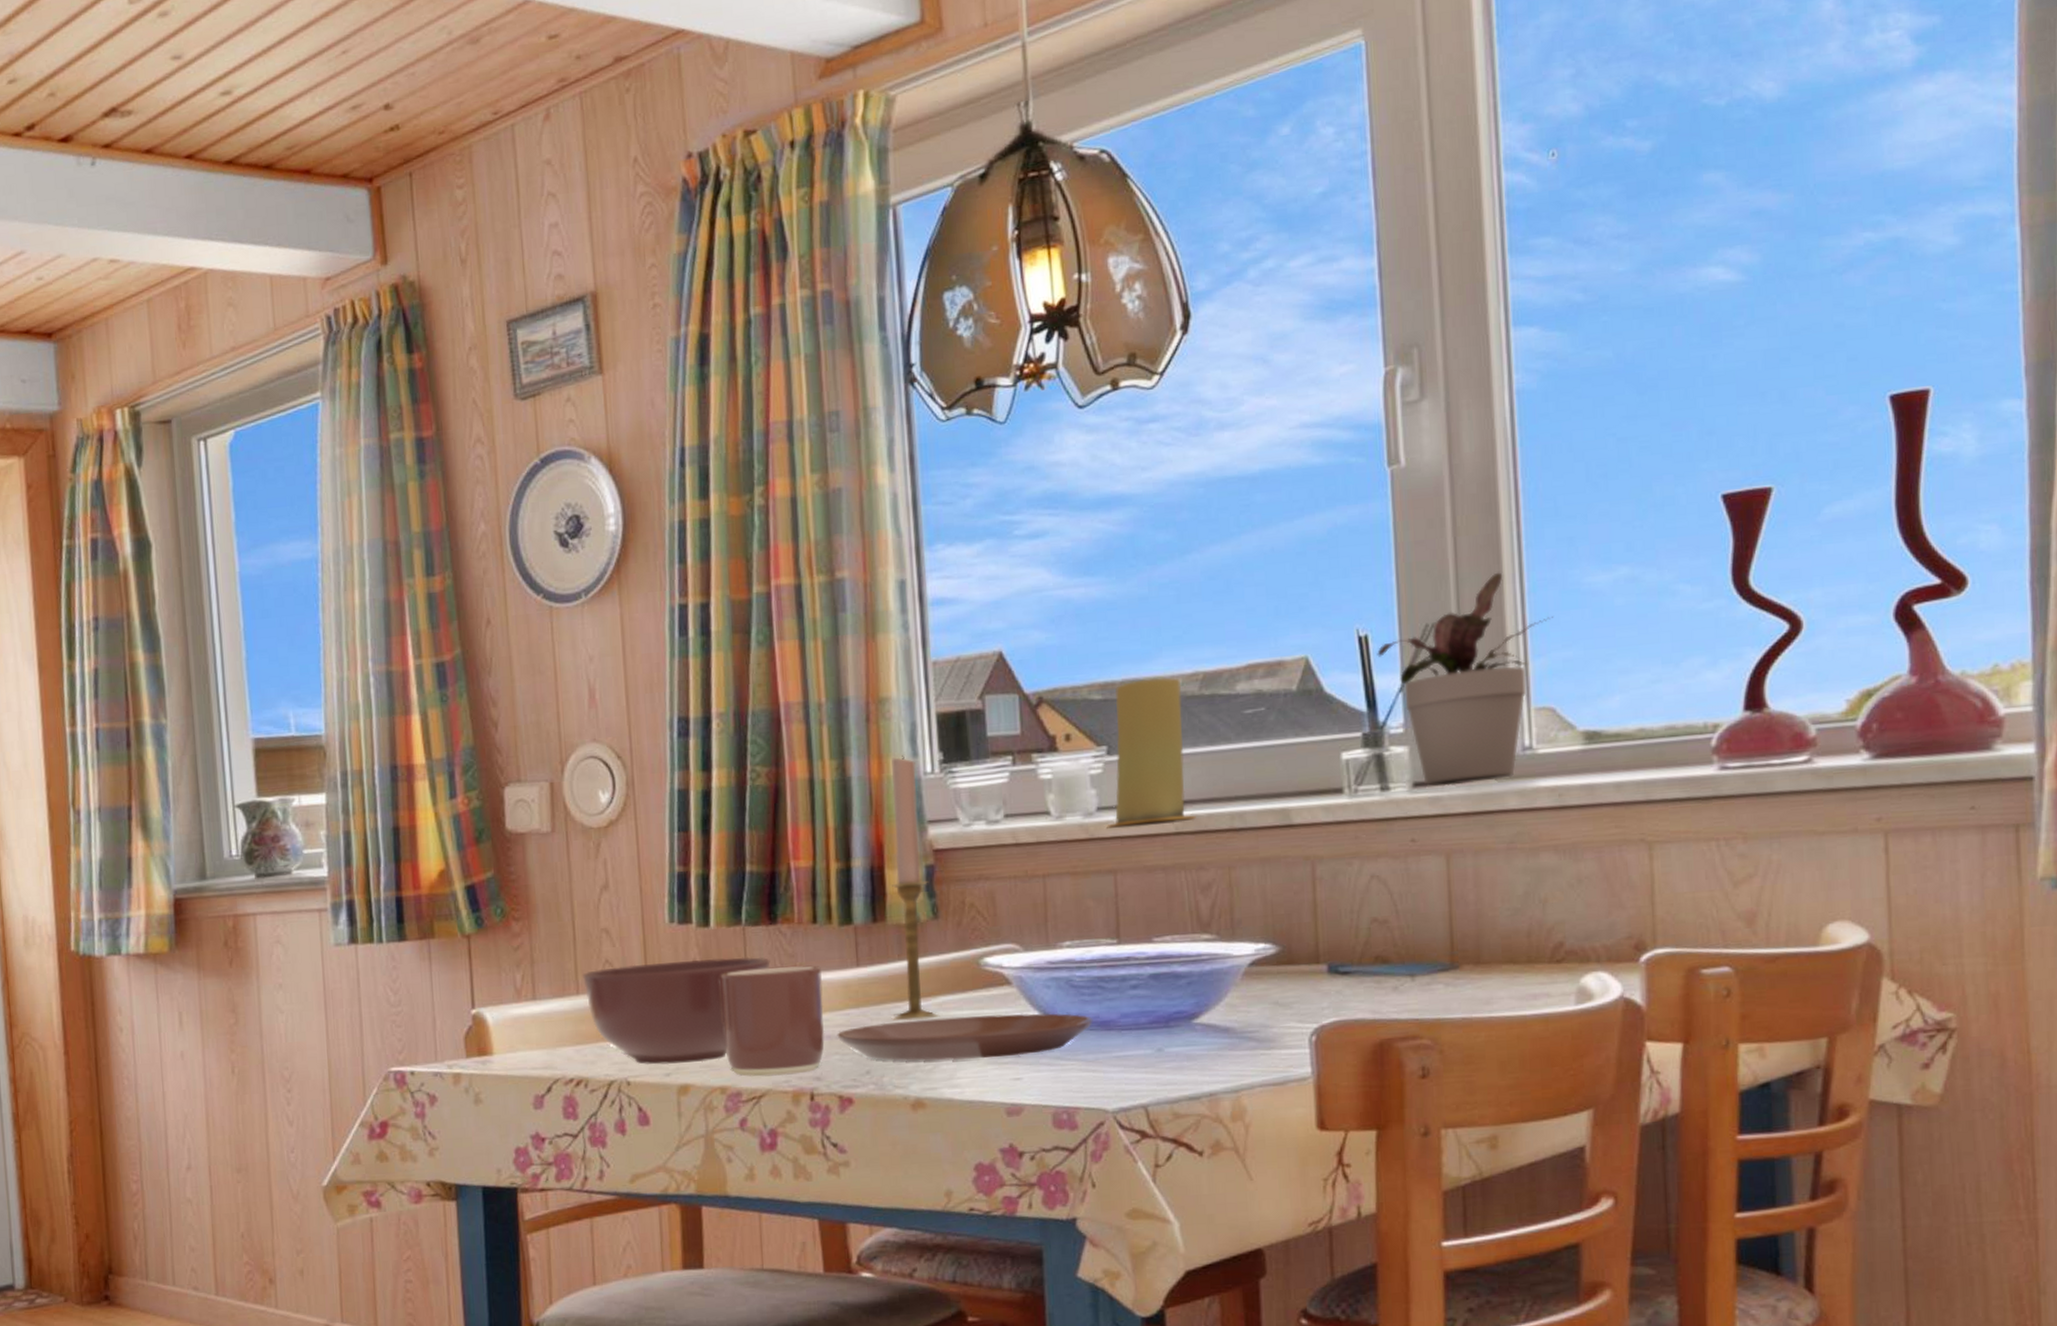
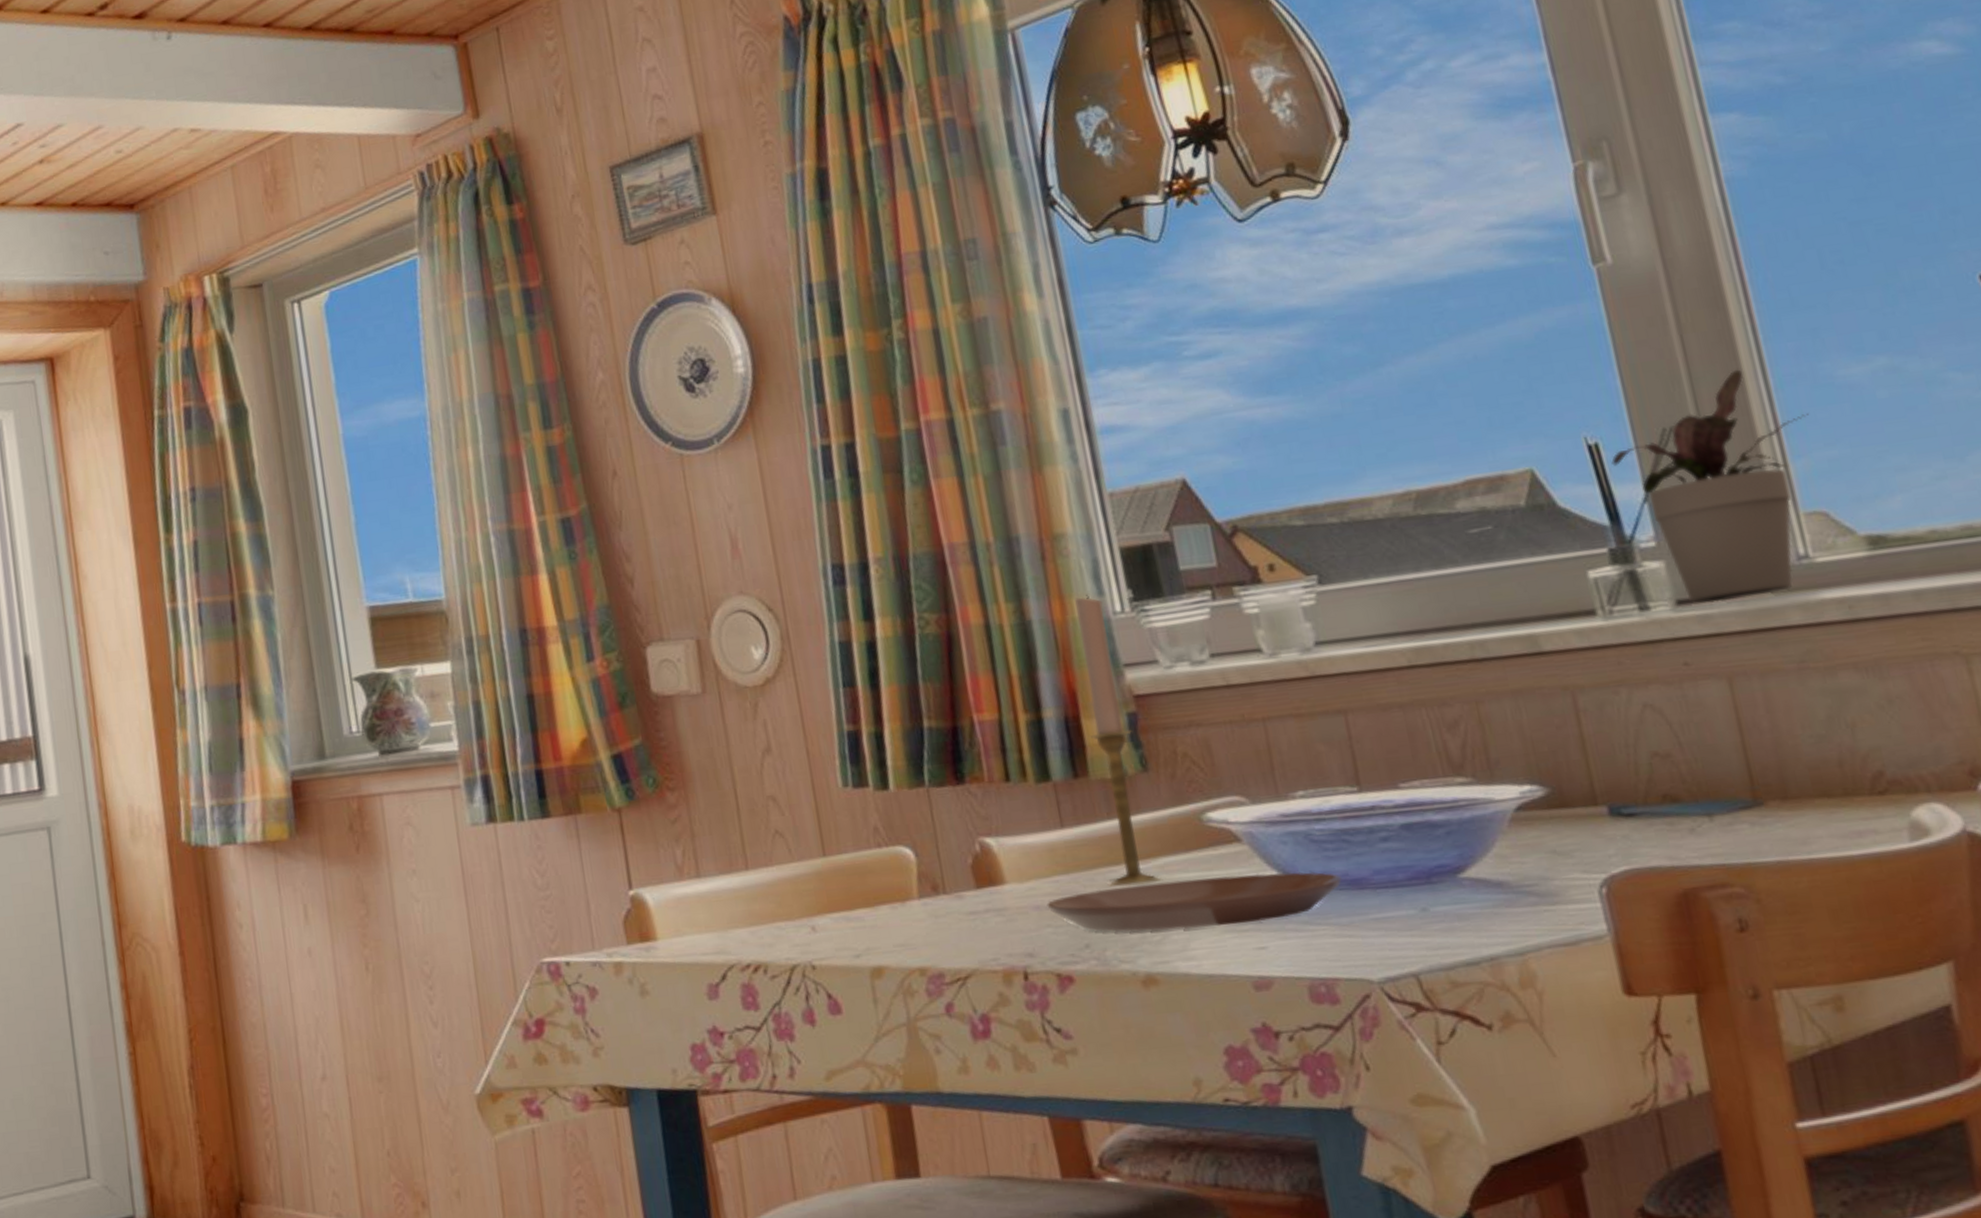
bowl: present [583,957,771,1065] -> none [751,821,963,946]
mug: present [720,965,825,1077] -> none [906,828,1034,956]
candle: present [1105,678,1196,829] -> none [1318,498,1430,665]

